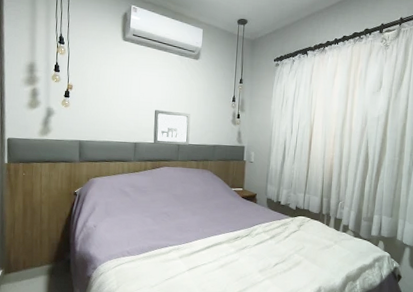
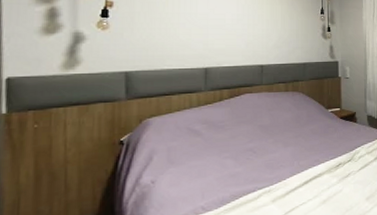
wall art: present [153,110,191,145] -> none [228,27,275,67]

